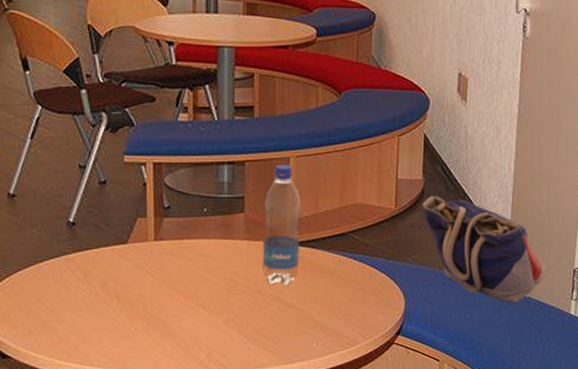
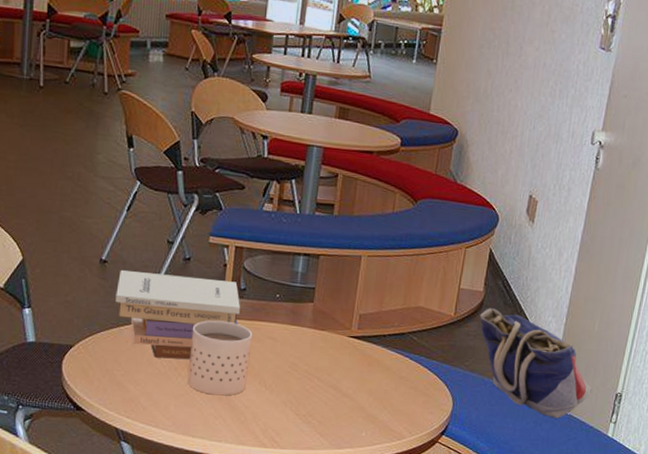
books: none [29,200,168,292] -> present [115,269,241,359]
mug: none [117,243,184,324] -> present [187,320,253,396]
bottle: present [262,164,301,286] -> none [324,261,368,376]

